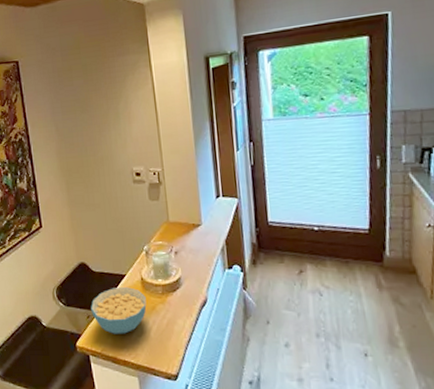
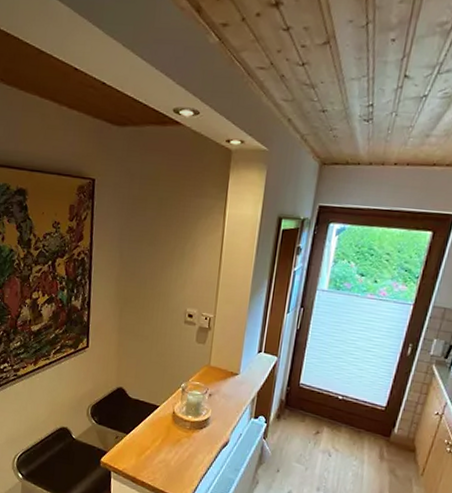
cereal bowl: present [91,287,147,334] -> none [120,415,174,458]

